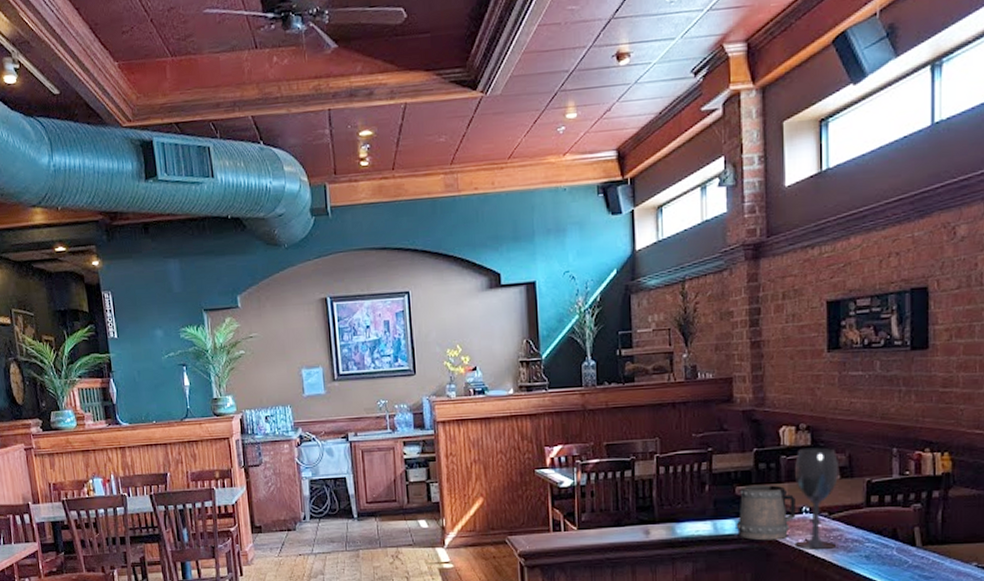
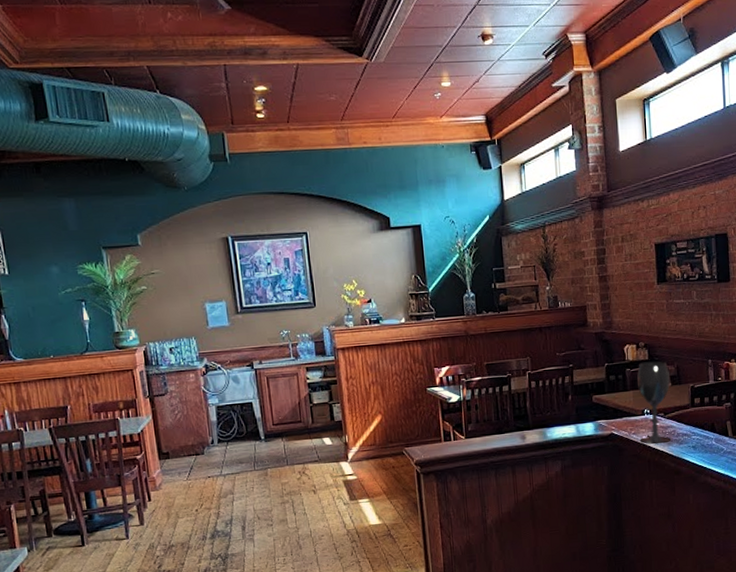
beer mug: present [736,484,796,541] -> none [594,392,640,439]

